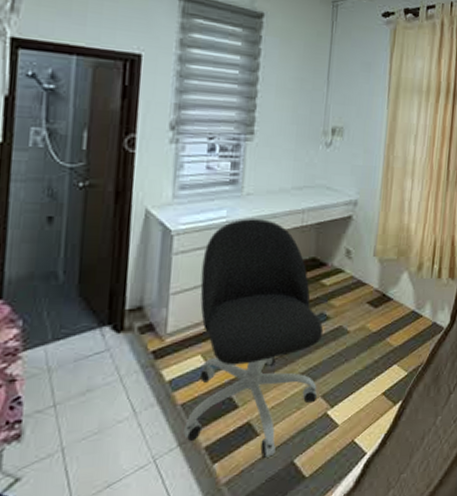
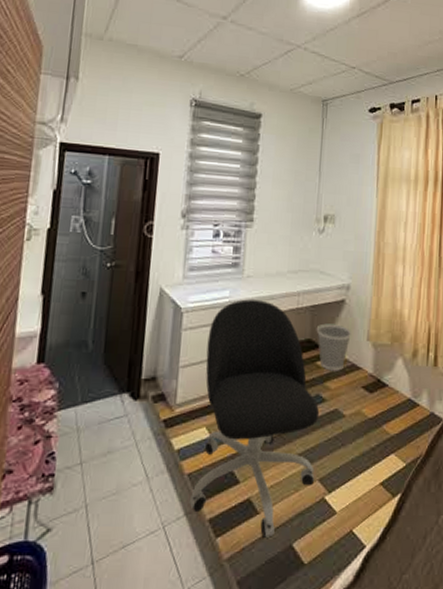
wastebasket: none [321,241,358,289] -> present [316,323,351,371]

